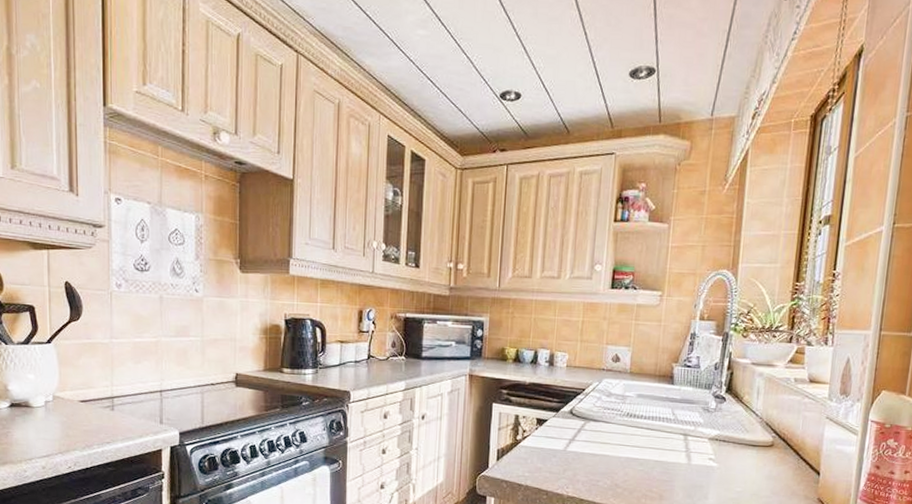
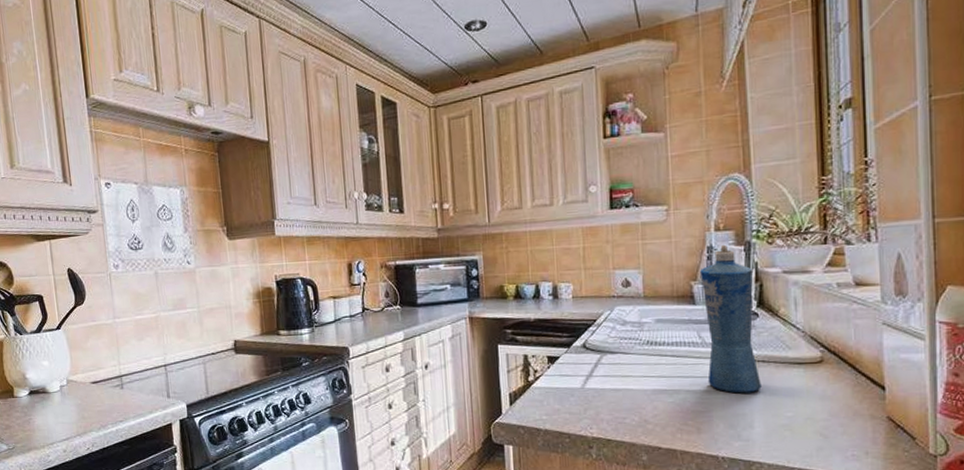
squeeze bottle: none [674,333,727,468] -> present [699,244,762,394]

